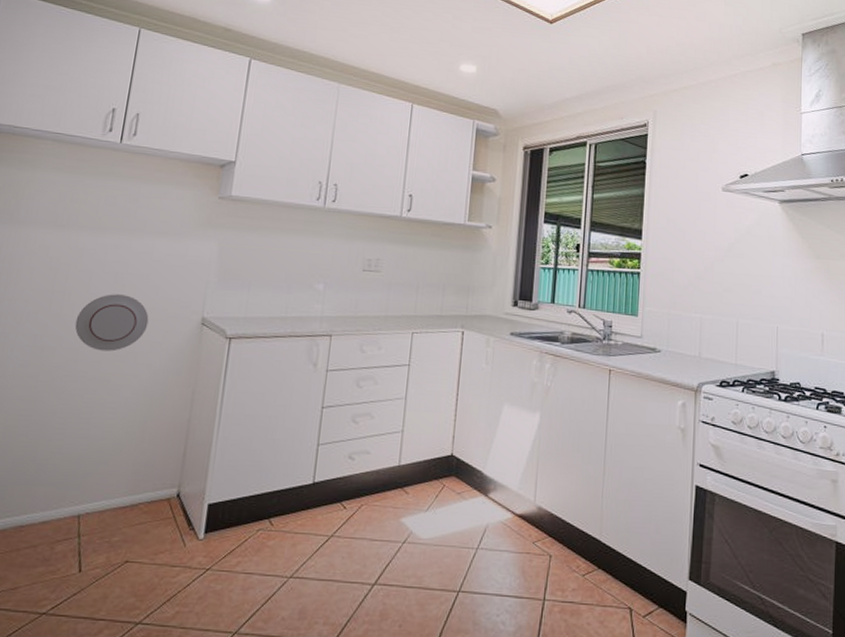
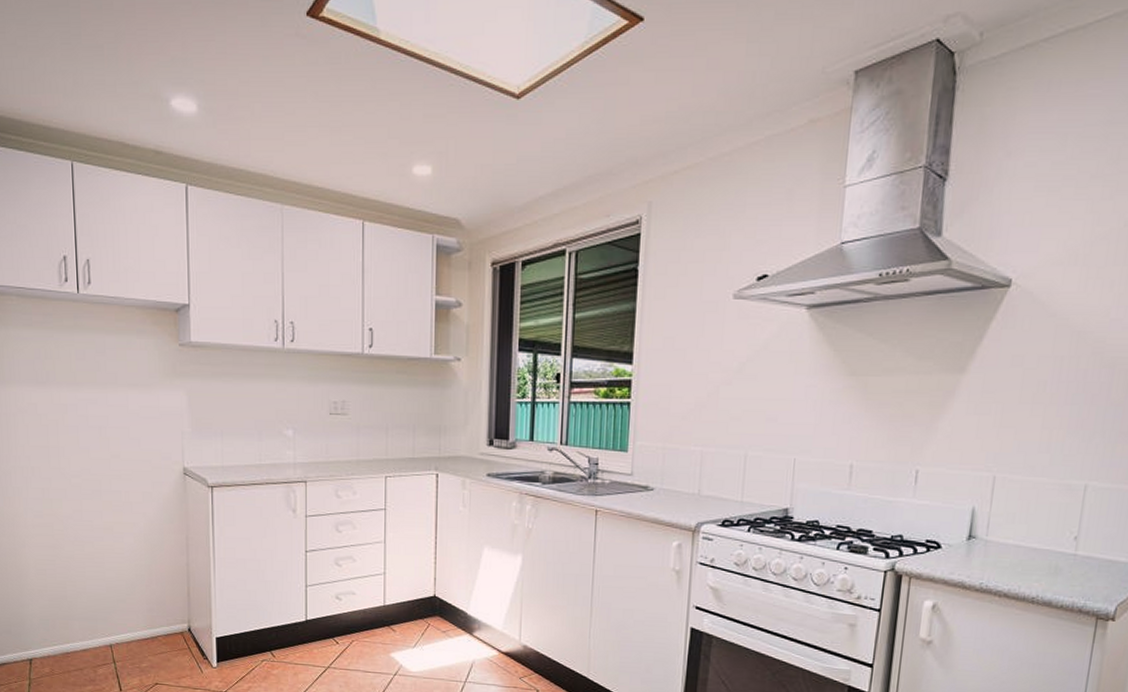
decorative plate: present [75,294,149,351] -> none [73,447,136,502]

